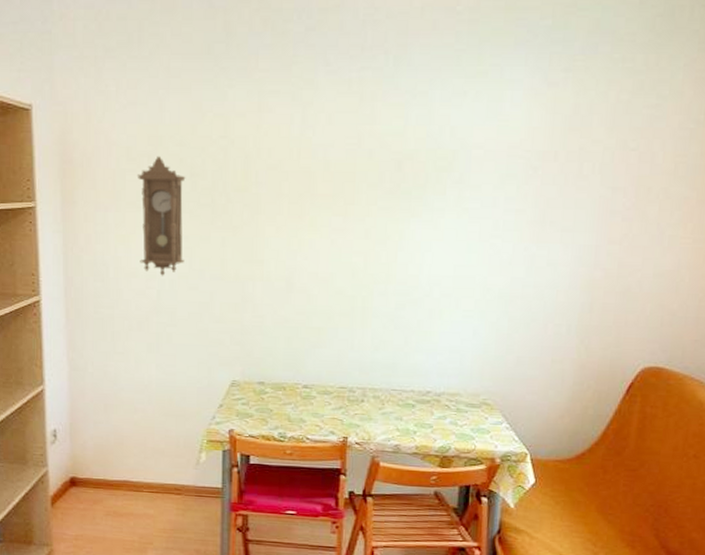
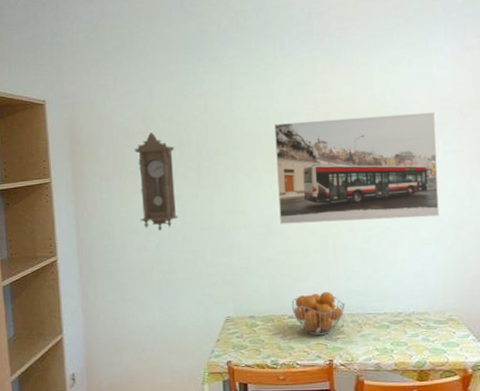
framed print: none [303,158,499,286] -> present [274,112,440,224]
fruit basket: none [306,361,368,410] -> present [291,291,345,336]

